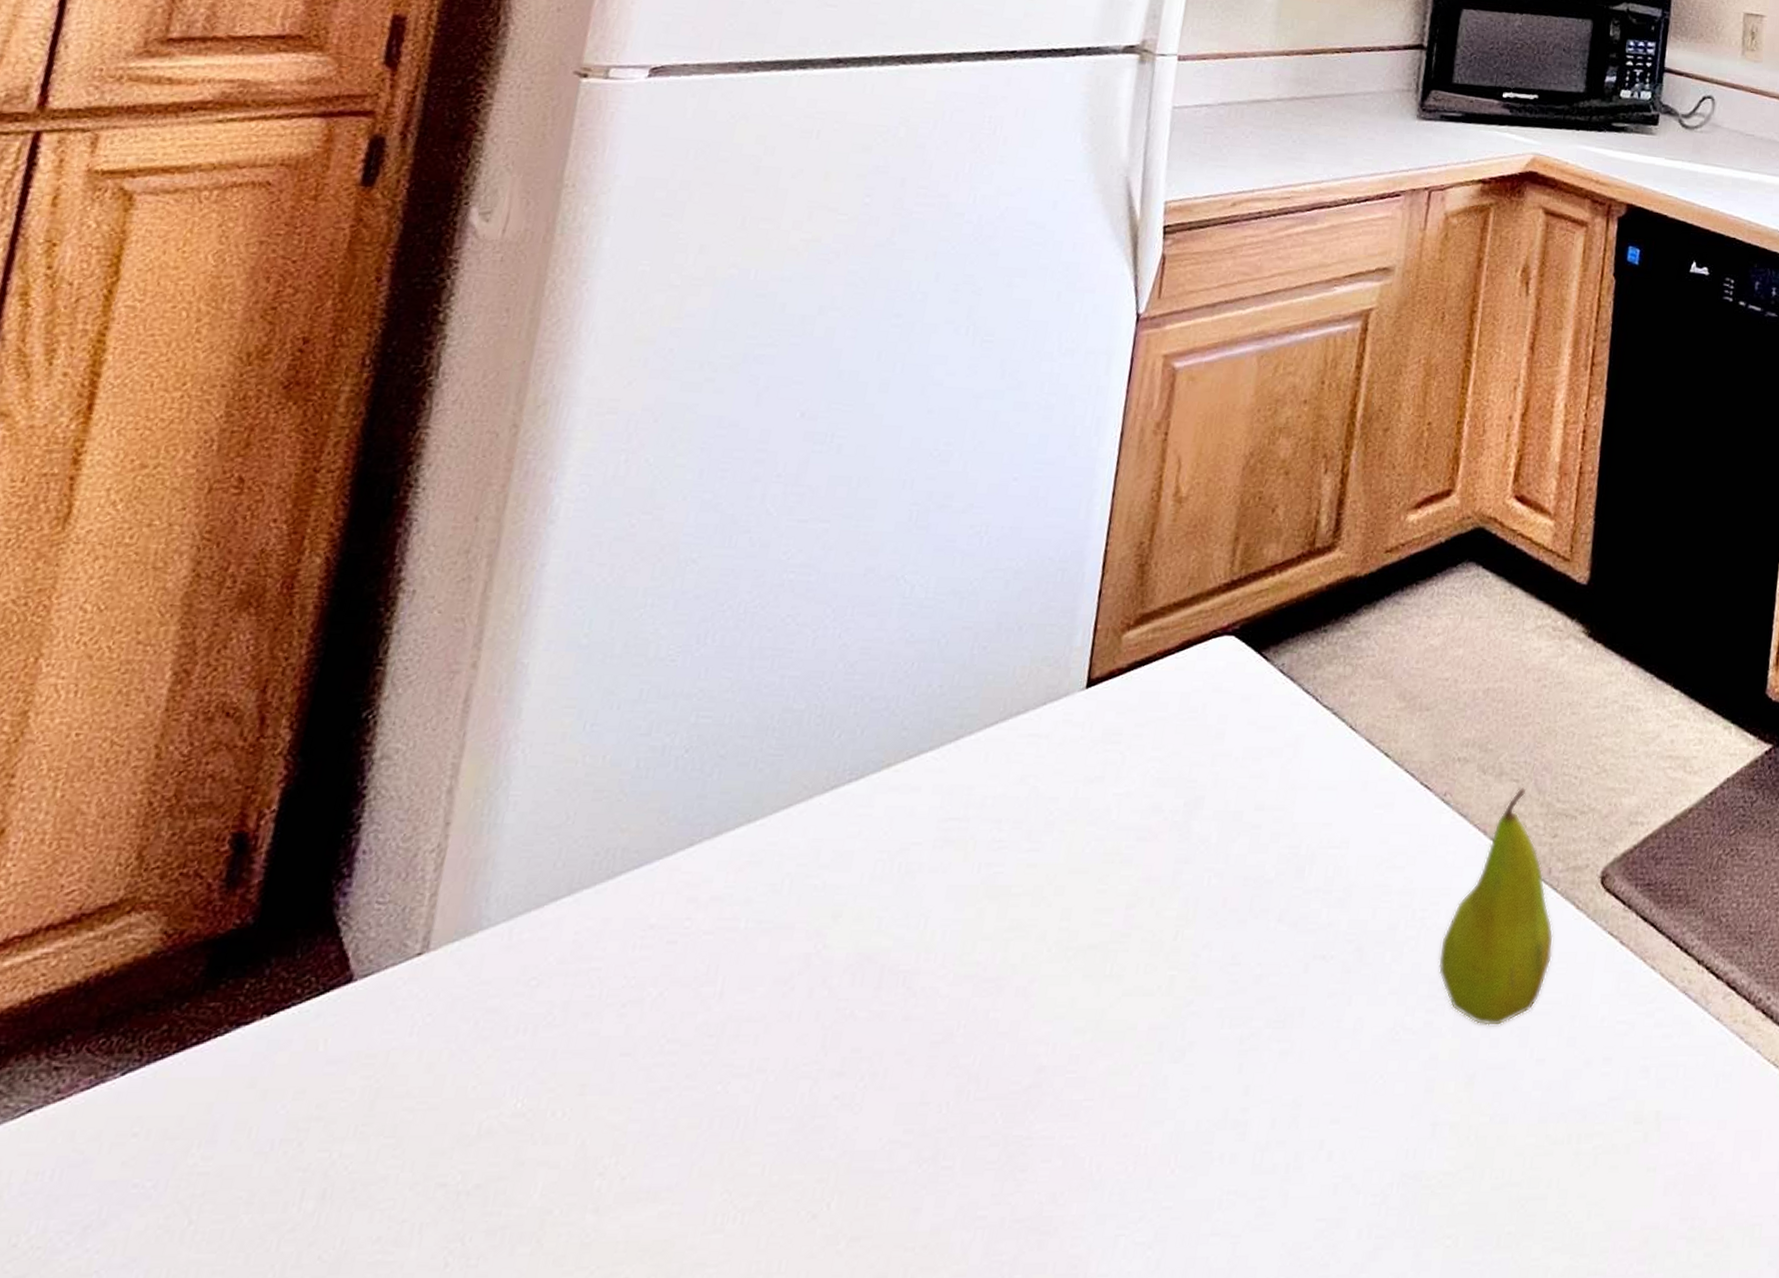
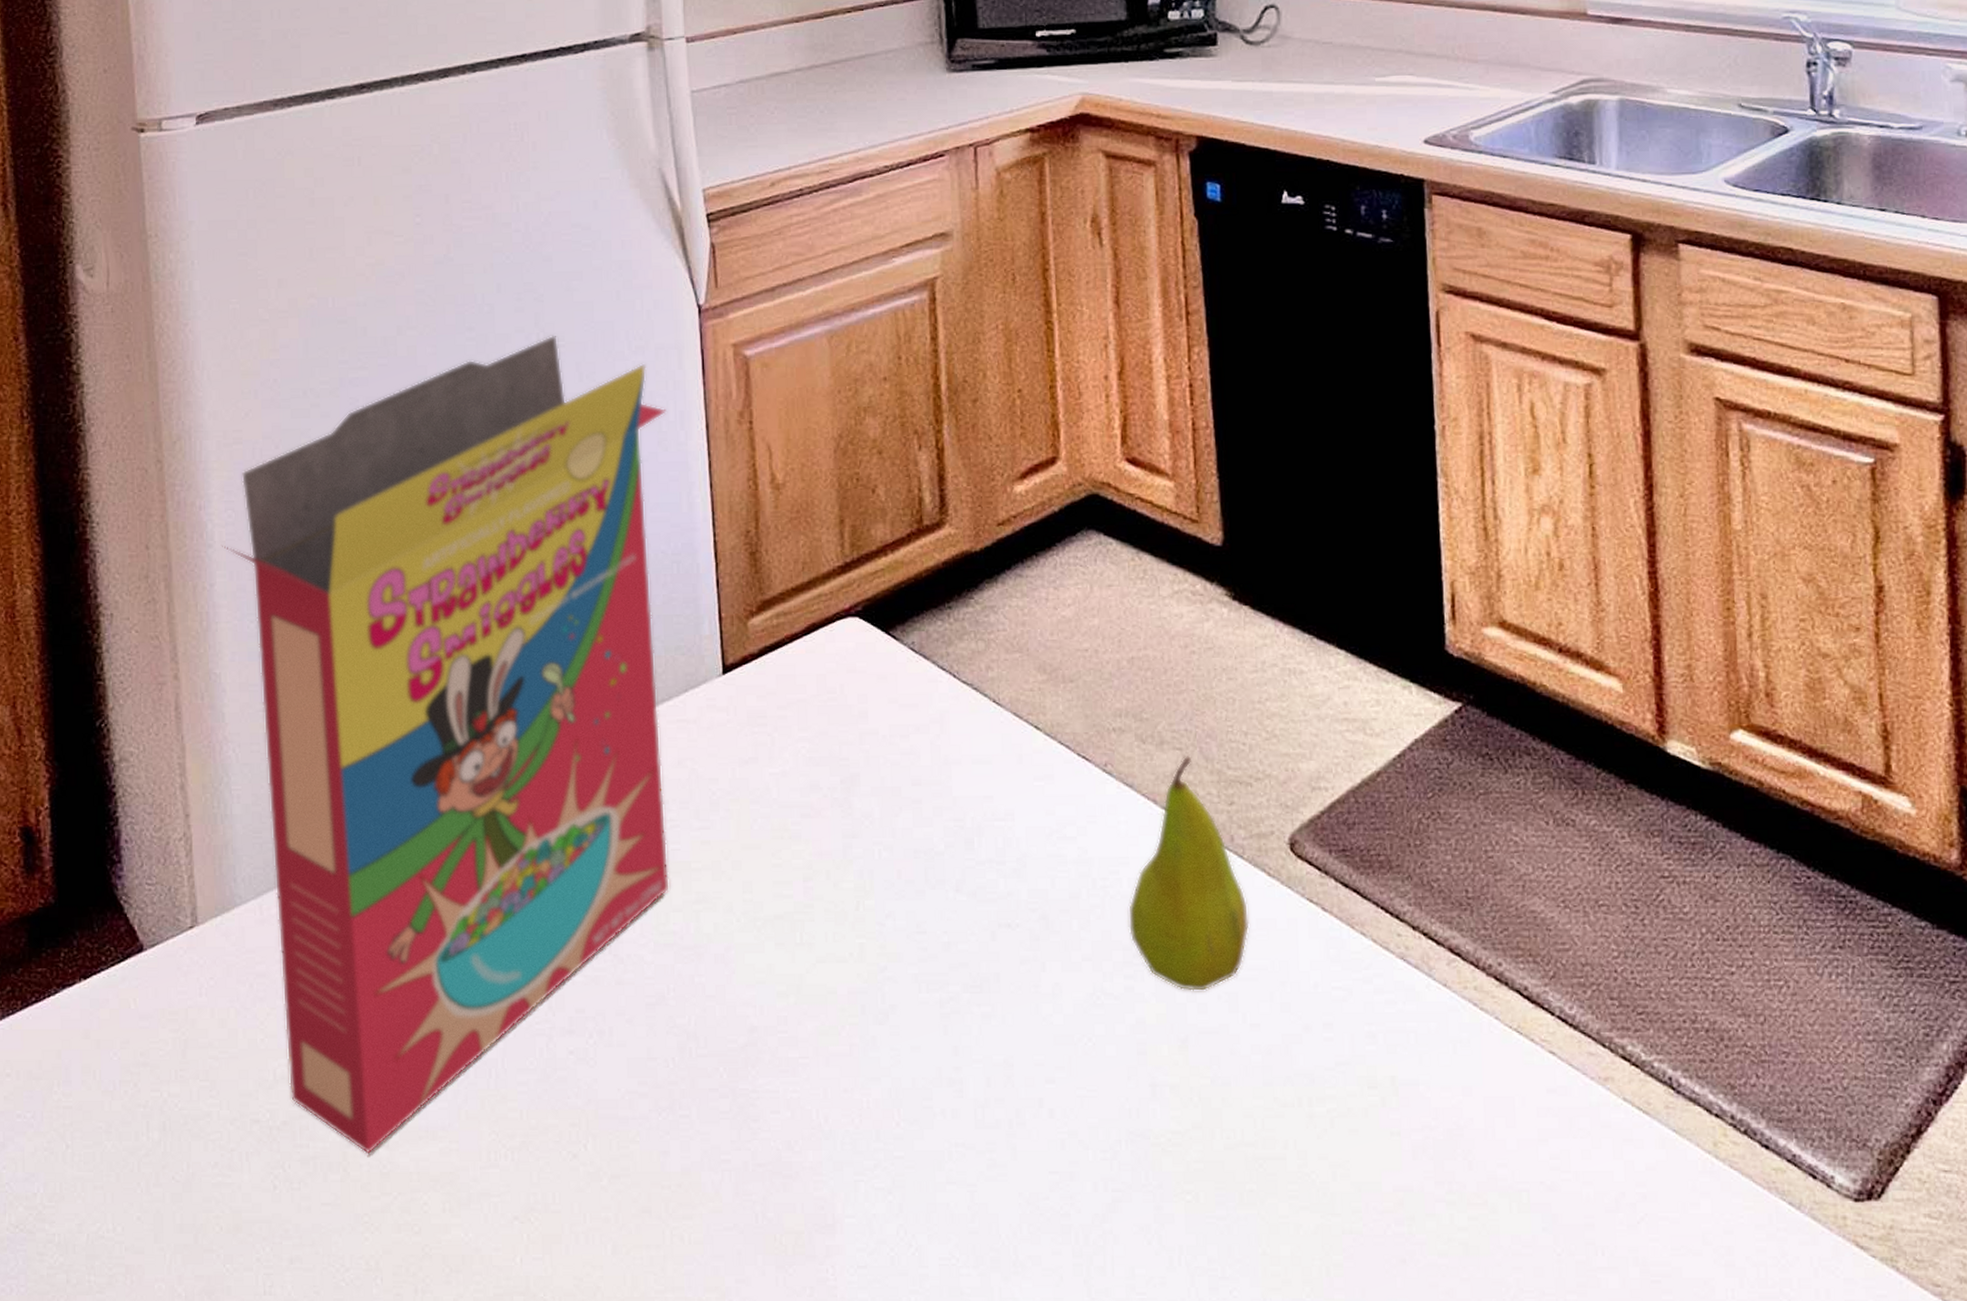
cereal box: none [492,329,1084,1221] -> present [222,335,669,1154]

